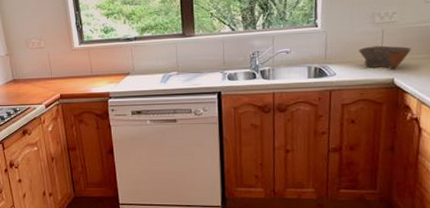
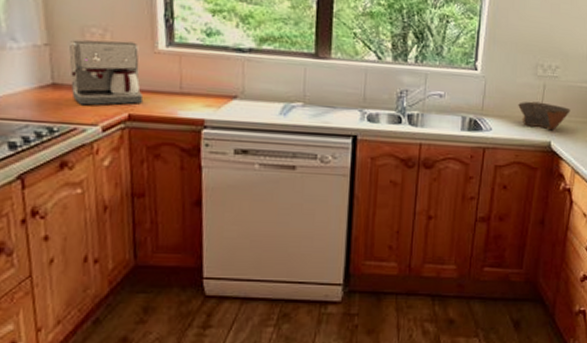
coffee maker: none [20,45,69,92] -> present [68,39,144,106]

